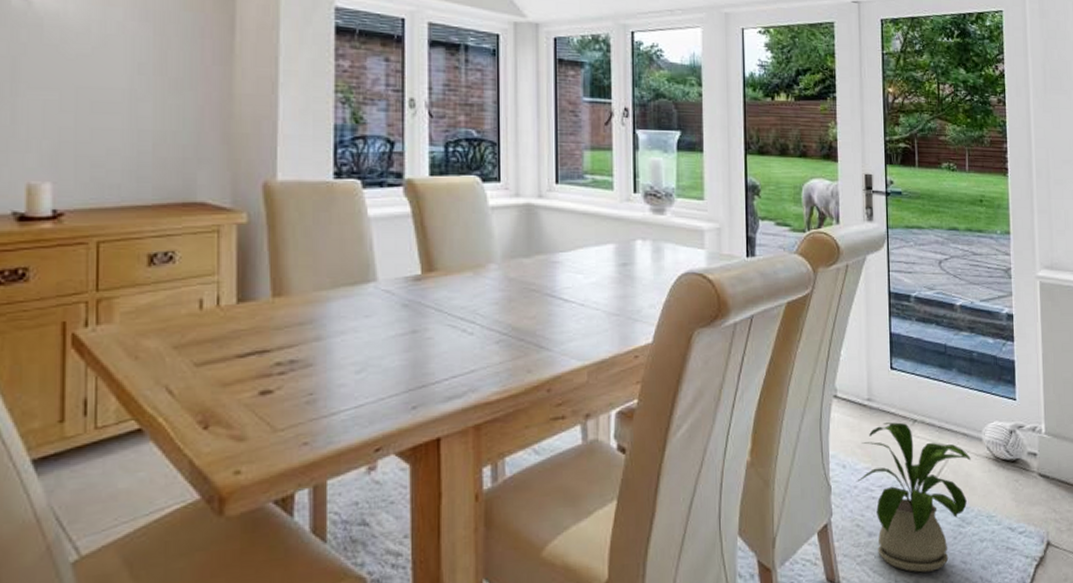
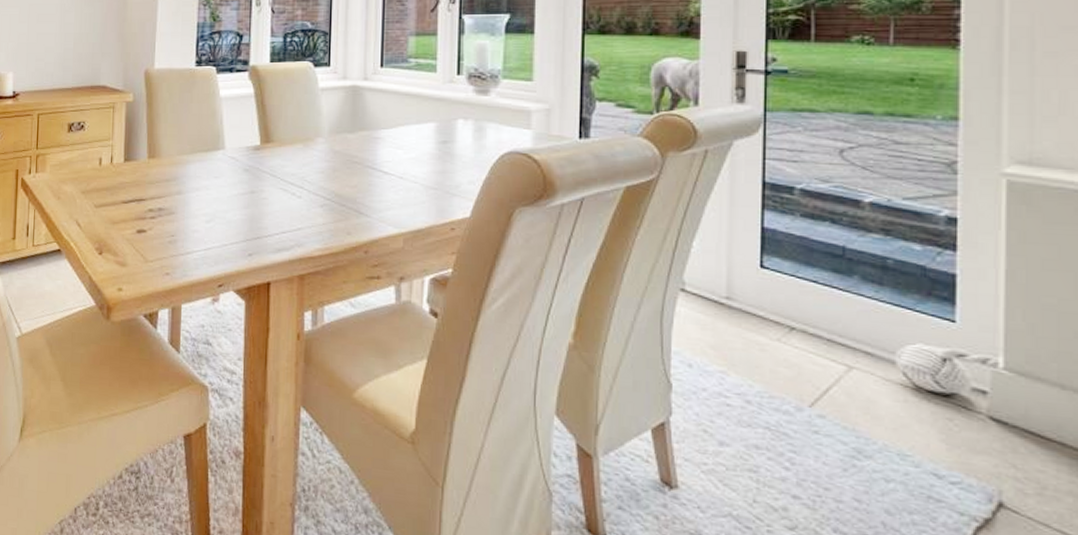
house plant: present [856,422,971,573] -> none [705,326,876,501]

